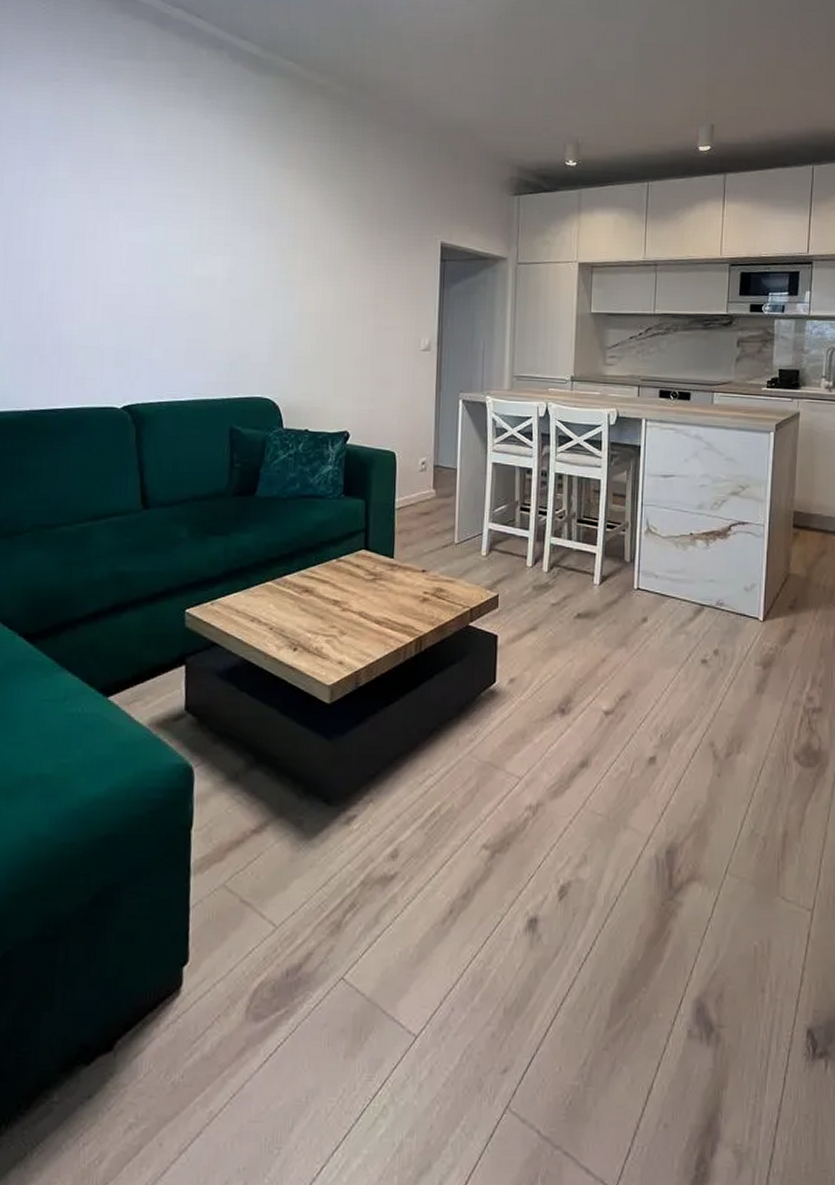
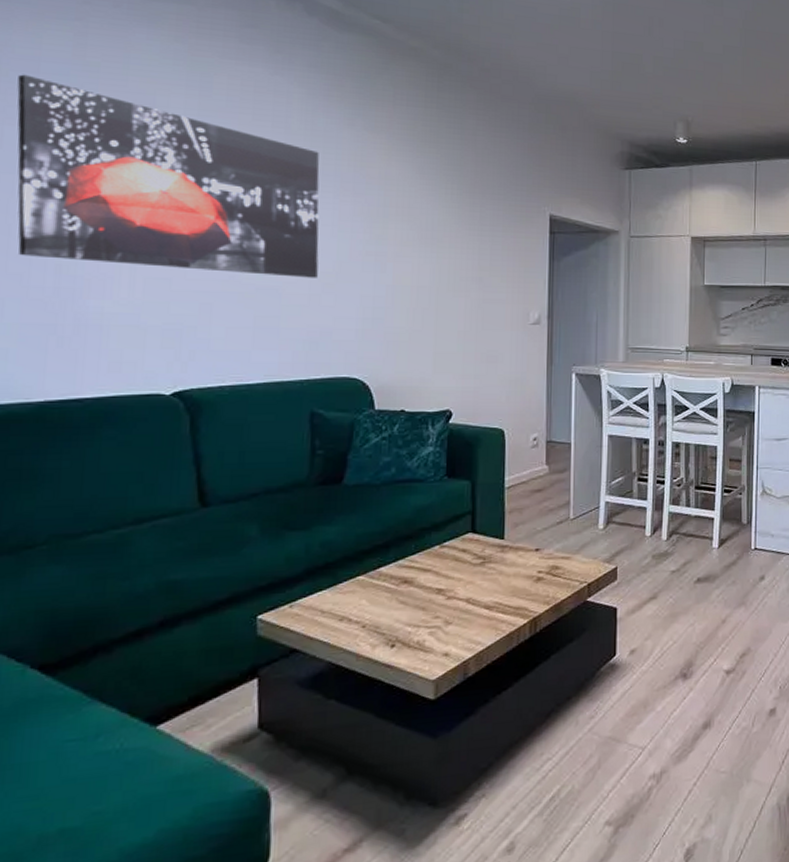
wall art: none [12,130,241,305] -> present [17,74,320,278]

